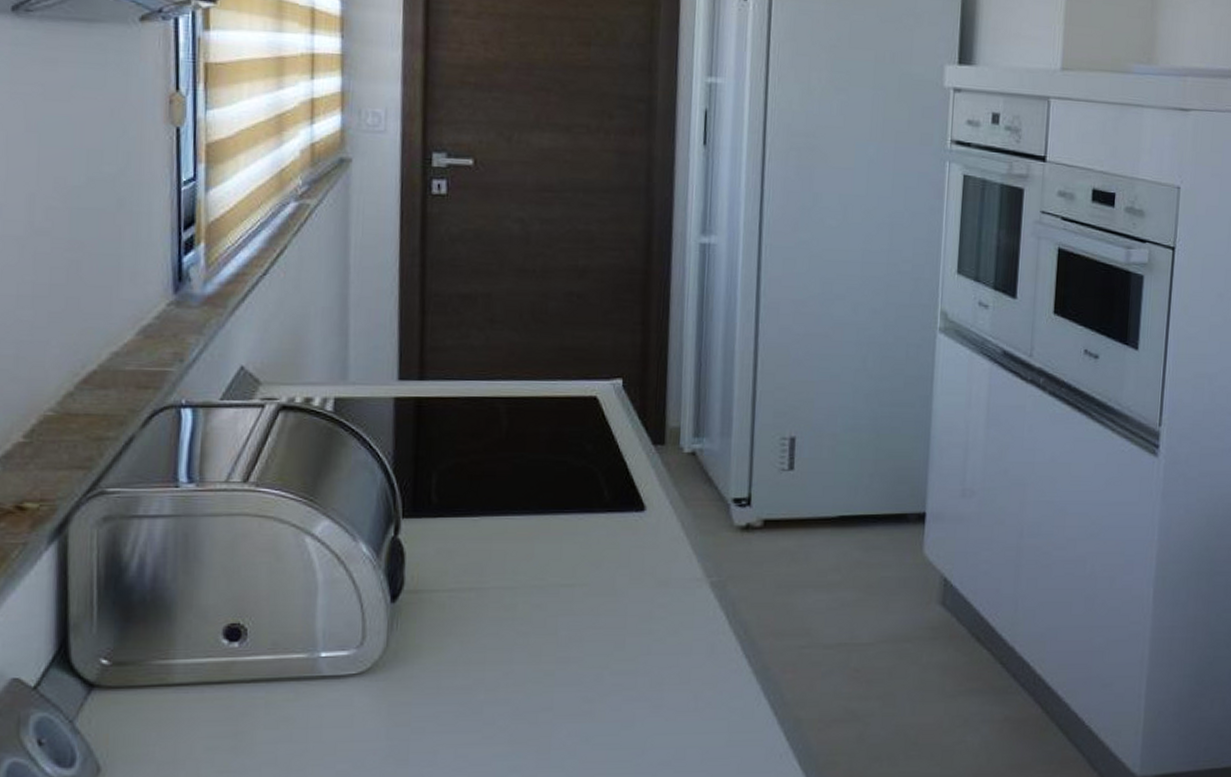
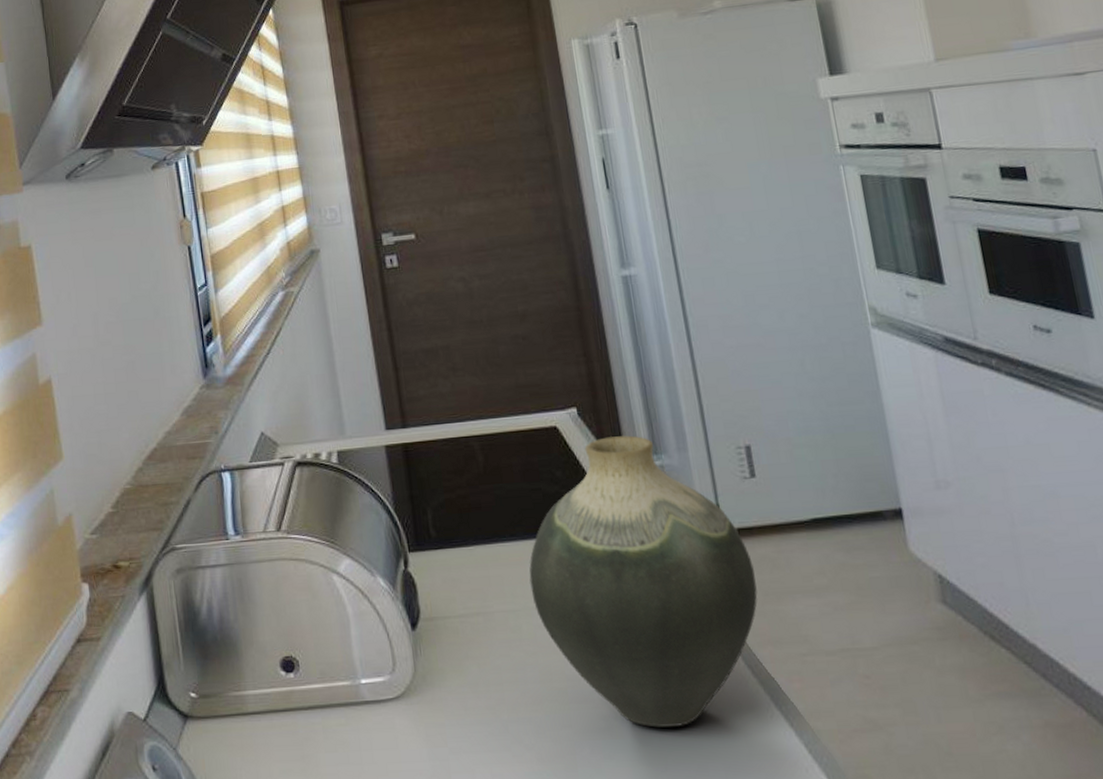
vase: none [535,414,772,712] -> present [529,435,758,728]

